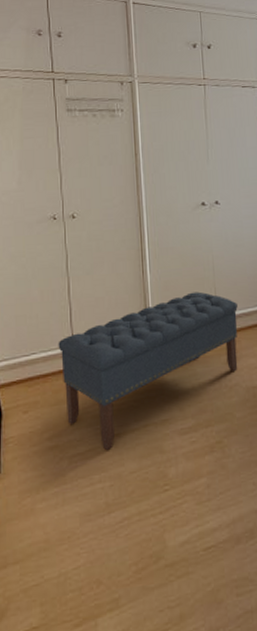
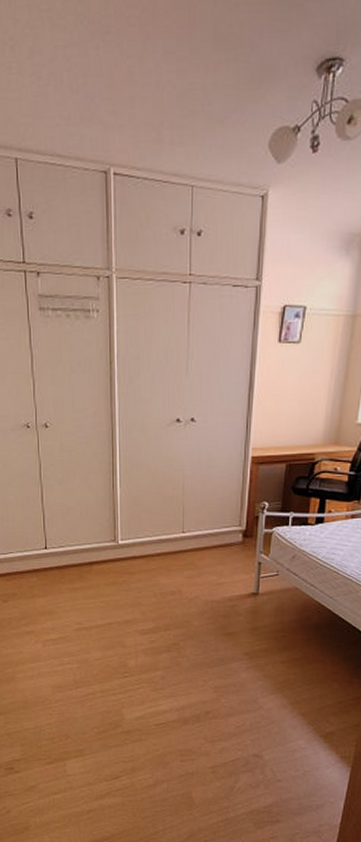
bench: present [58,291,238,451] -> none [32,509,204,640]

